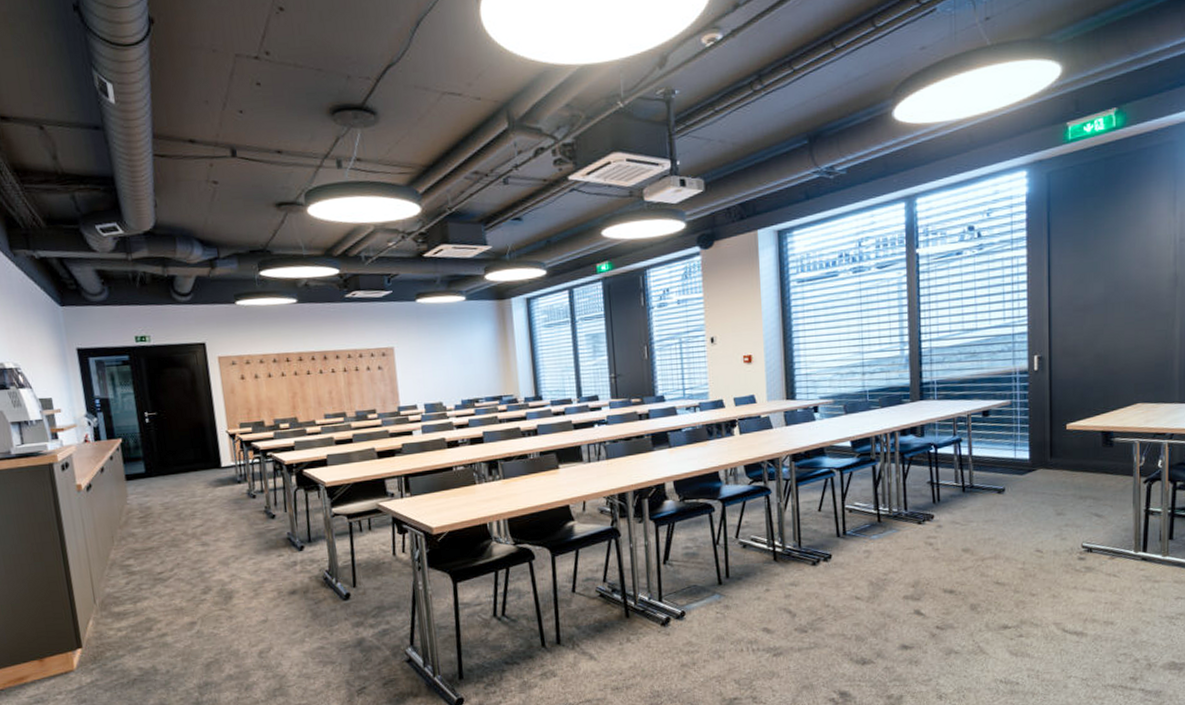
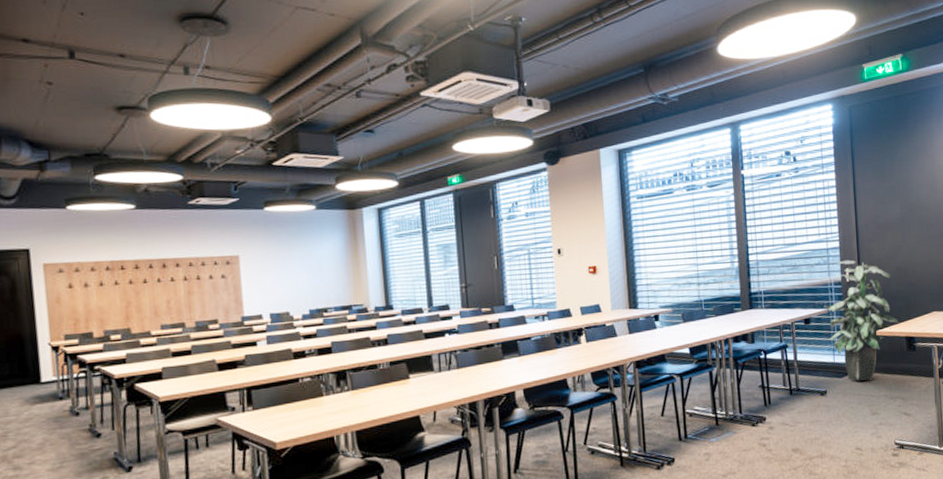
indoor plant: none [1005,346,1094,479] -> present [823,260,899,382]

